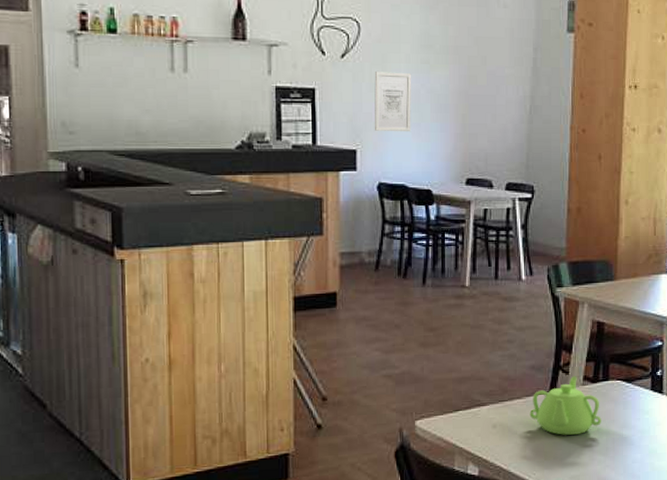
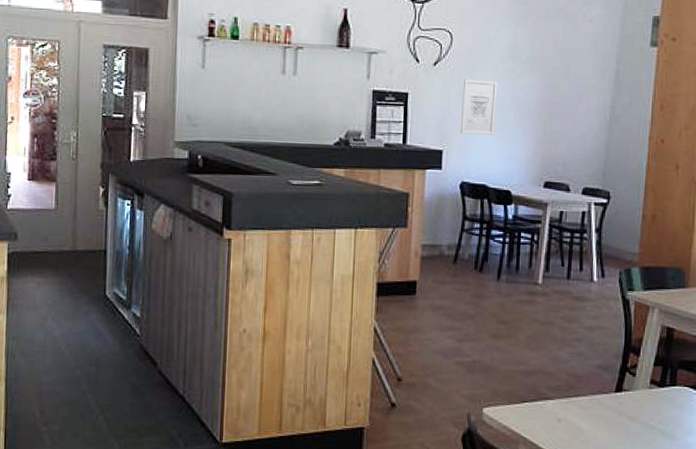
teapot: present [529,376,601,436] -> none [594,378,667,437]

